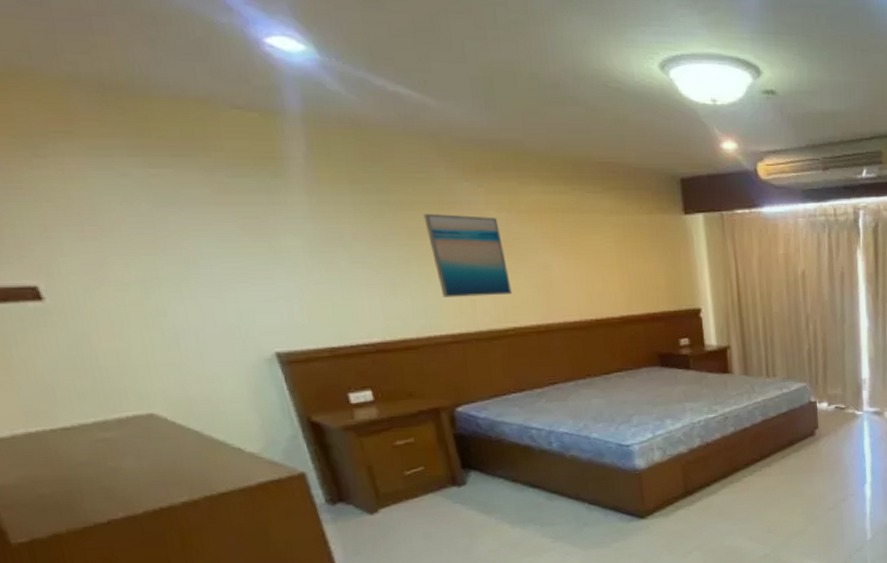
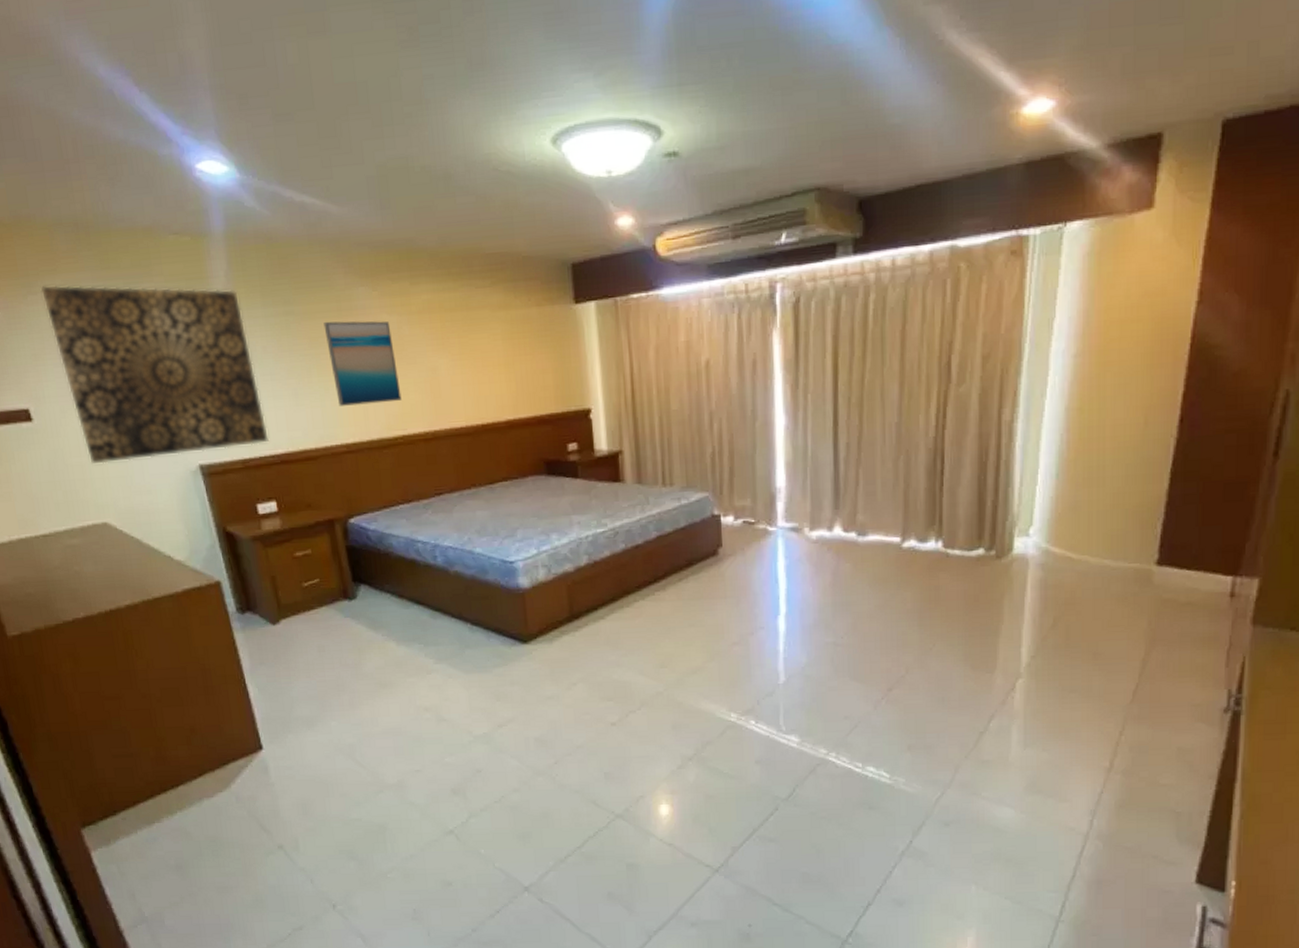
wall art: none [52,148,363,350] -> present [40,284,270,464]

